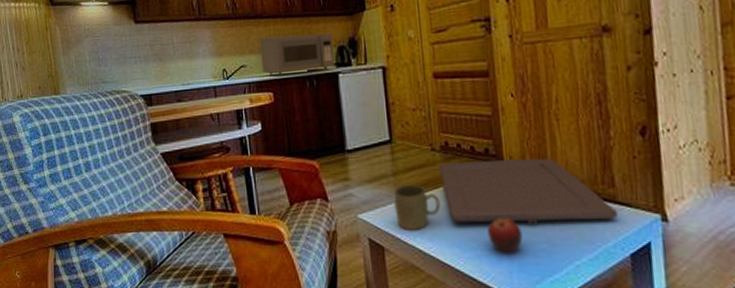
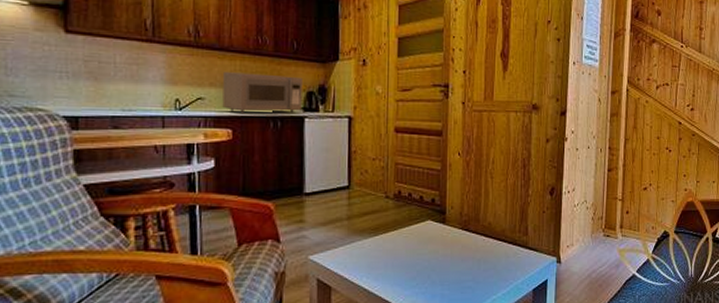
mug: present [393,184,441,230] -> none [345,228,388,271]
religious icon: present [438,158,618,226] -> none [390,209,527,266]
fruit: present [487,218,523,251] -> none [426,260,454,289]

